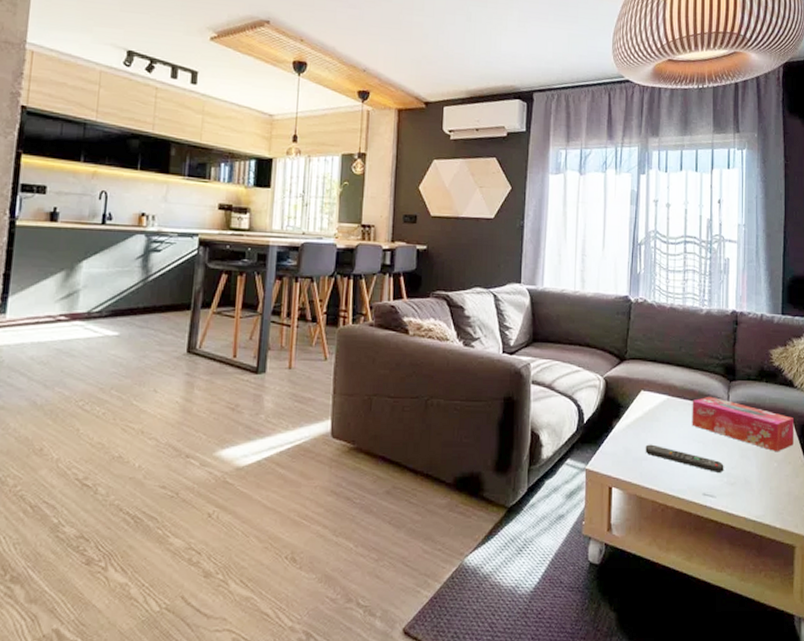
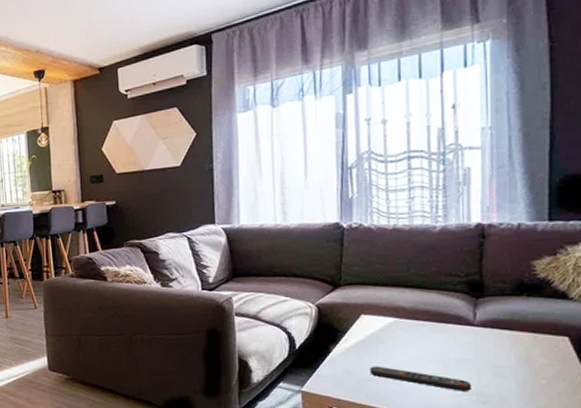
tissue box: present [692,396,793,452] -> none [426,315,569,369]

